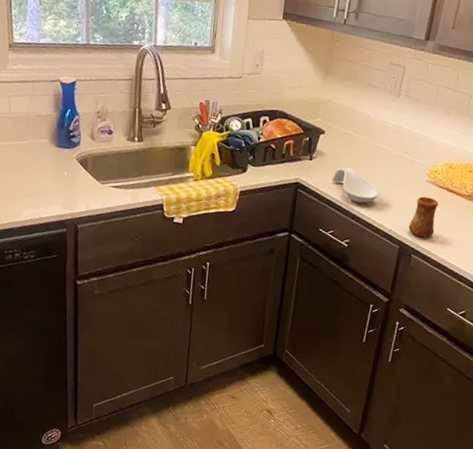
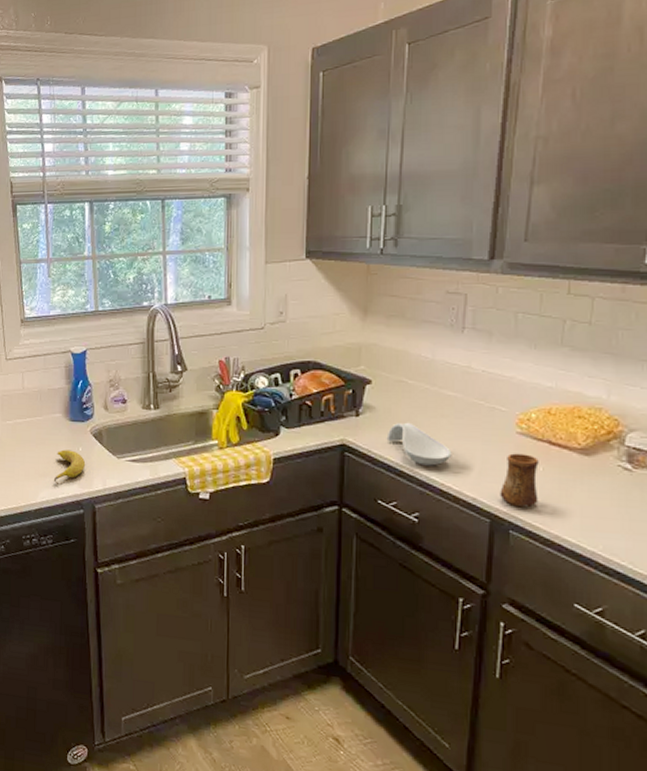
fruit: none [37,173,71,206] -> present [53,449,86,486]

